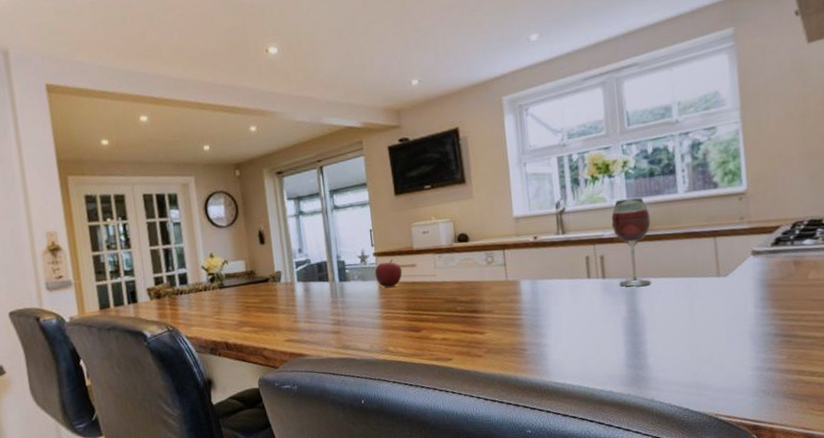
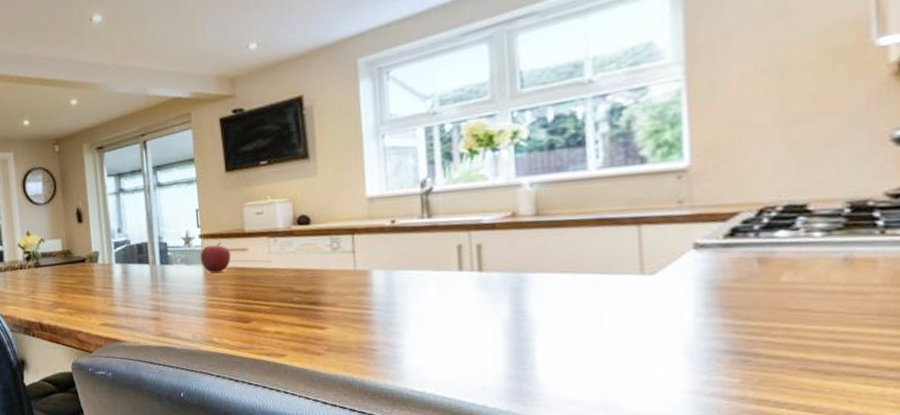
wineglass: present [611,198,651,287] -> none [493,175,547,283]

